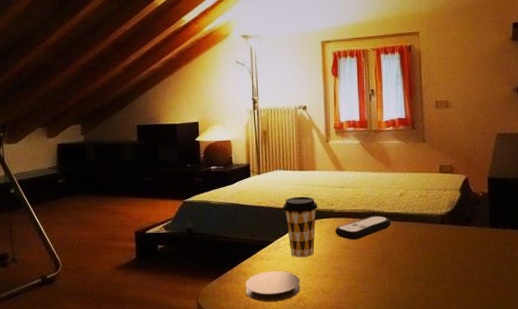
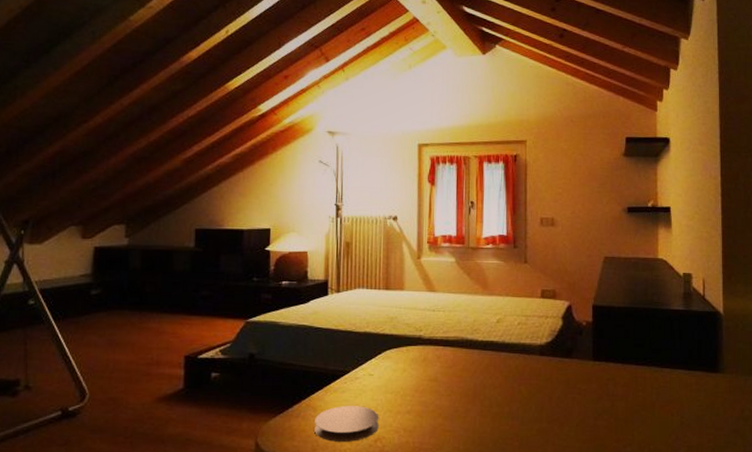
coffee cup: present [283,196,318,258] -> none [363,319,405,391]
remote control: present [335,216,391,240] -> none [422,344,486,371]

